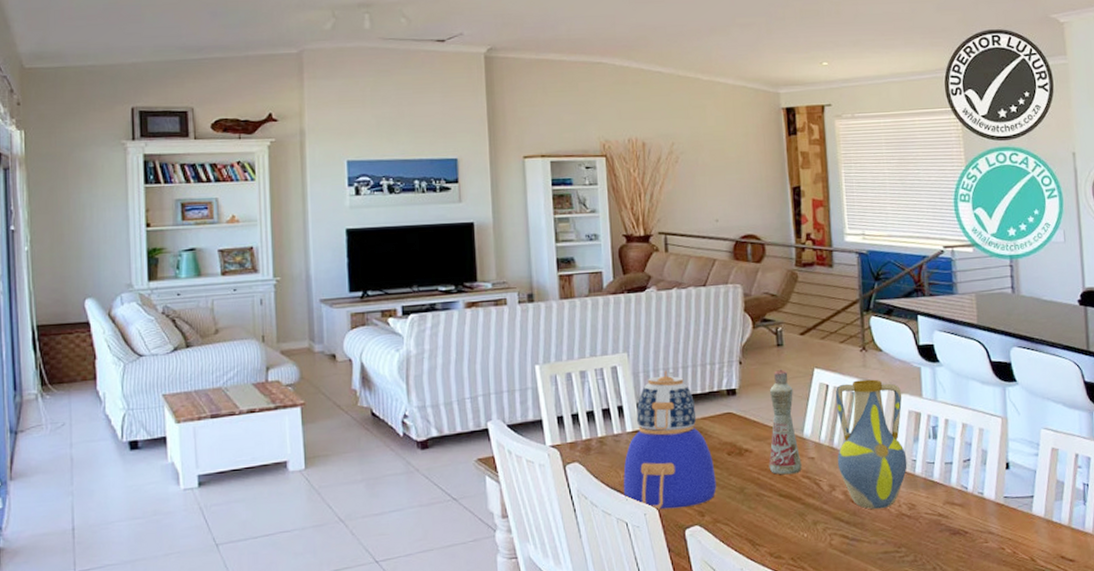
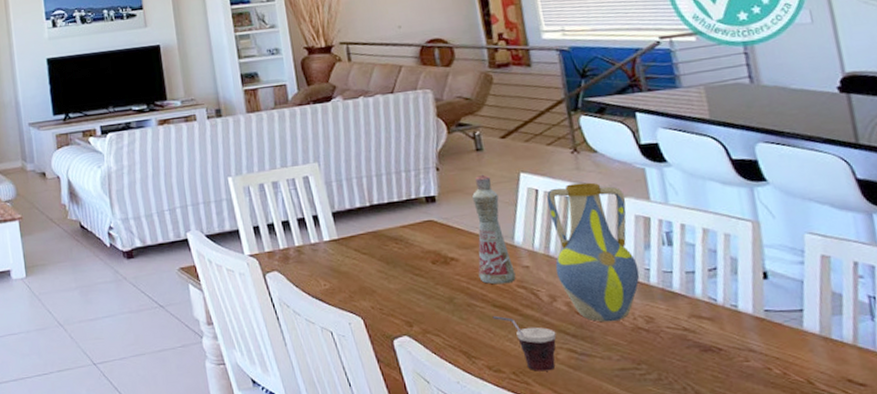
teapot: present [623,370,716,510] -> none [324,179,423,319]
cup: none [778,504,832,557] -> present [492,315,557,372]

